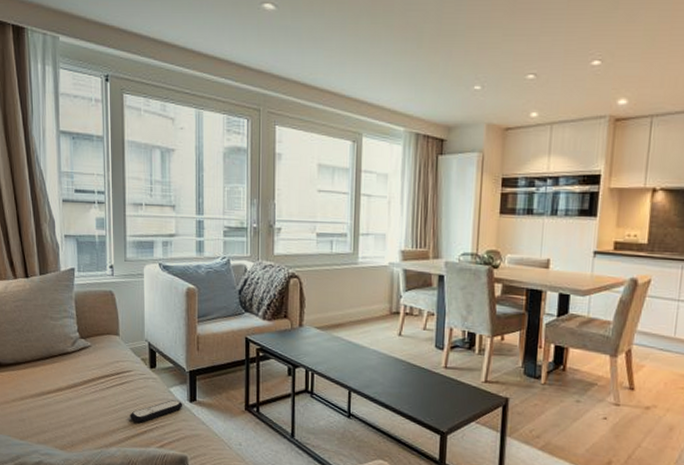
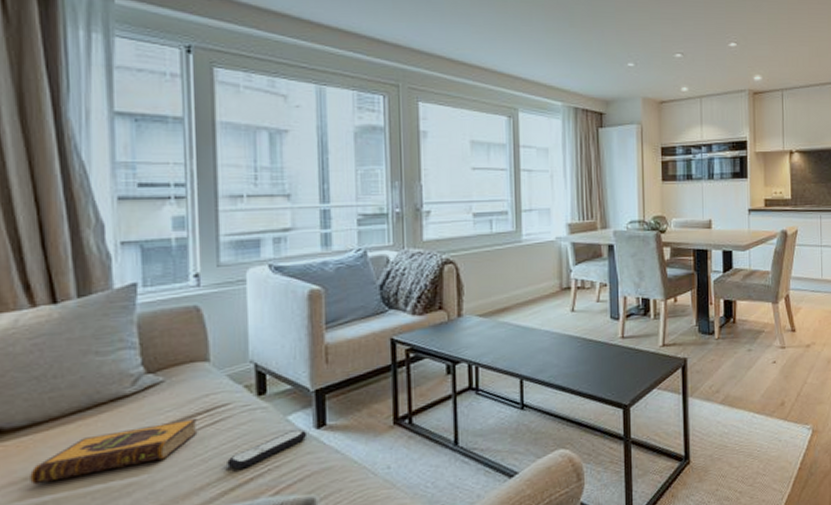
hardback book: none [15,377,112,406] -> present [30,417,198,485]

